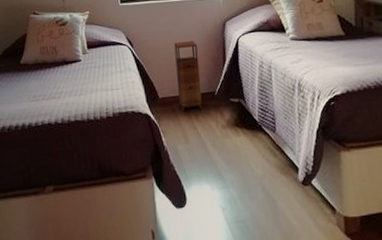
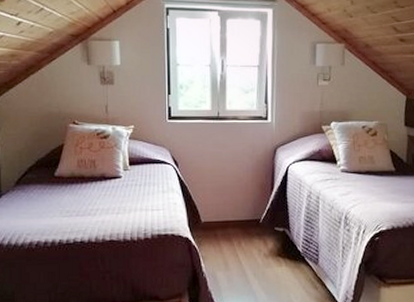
storage cabinet: present [174,41,202,112] -> none [221,165,246,238]

